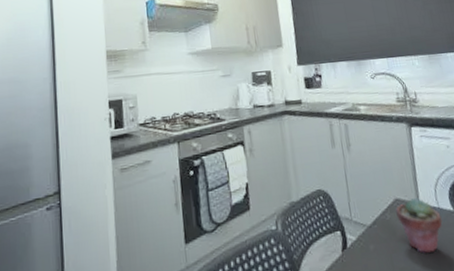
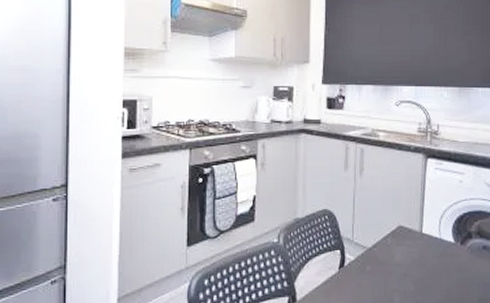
potted succulent: present [395,198,442,253] -> none [398,227,441,279]

